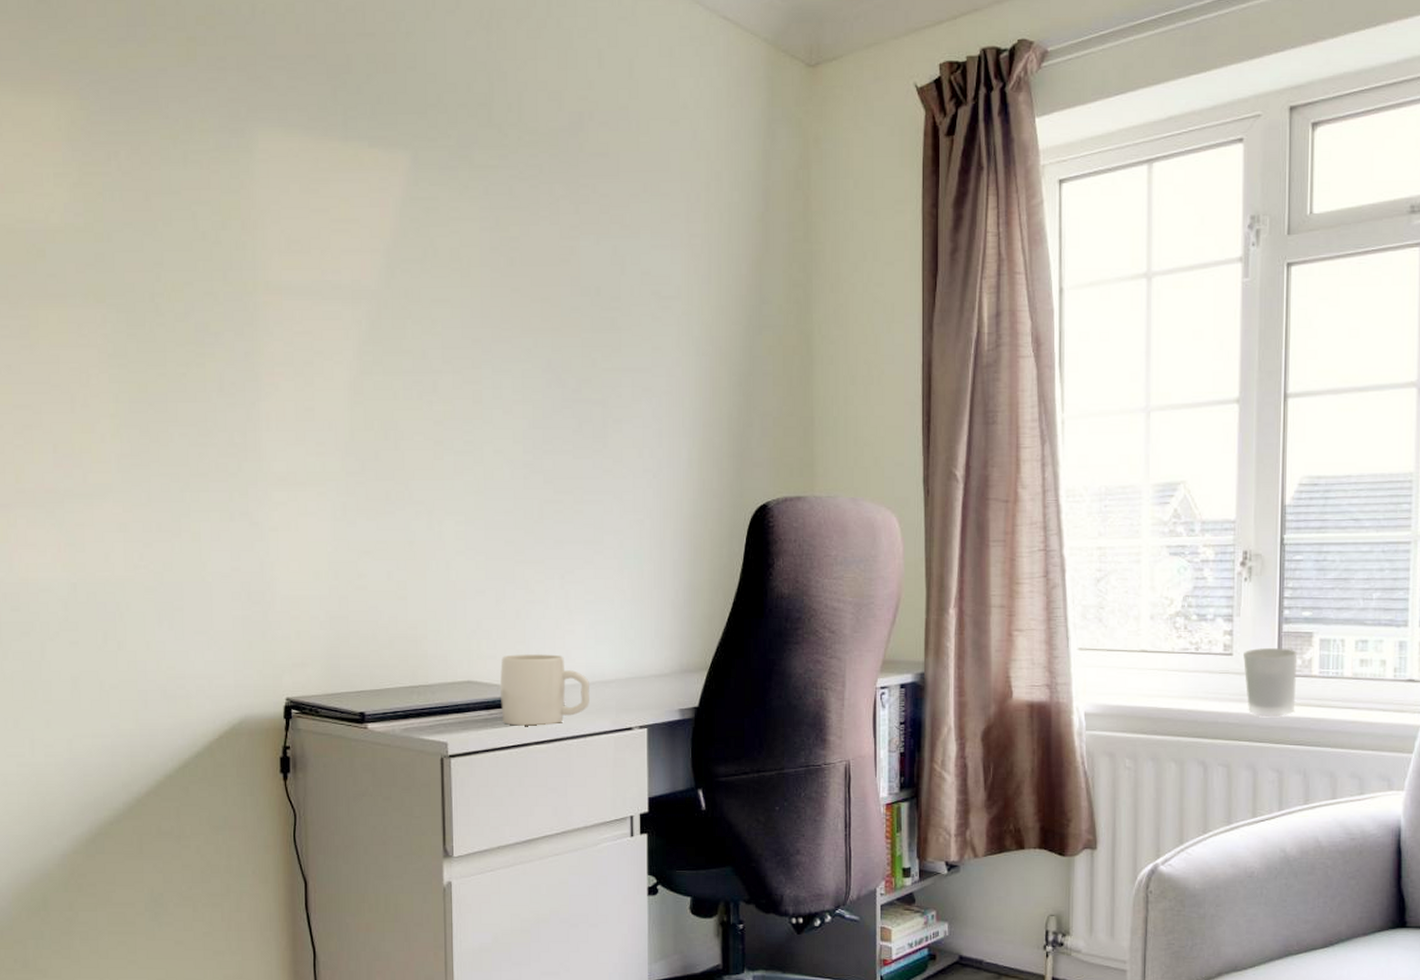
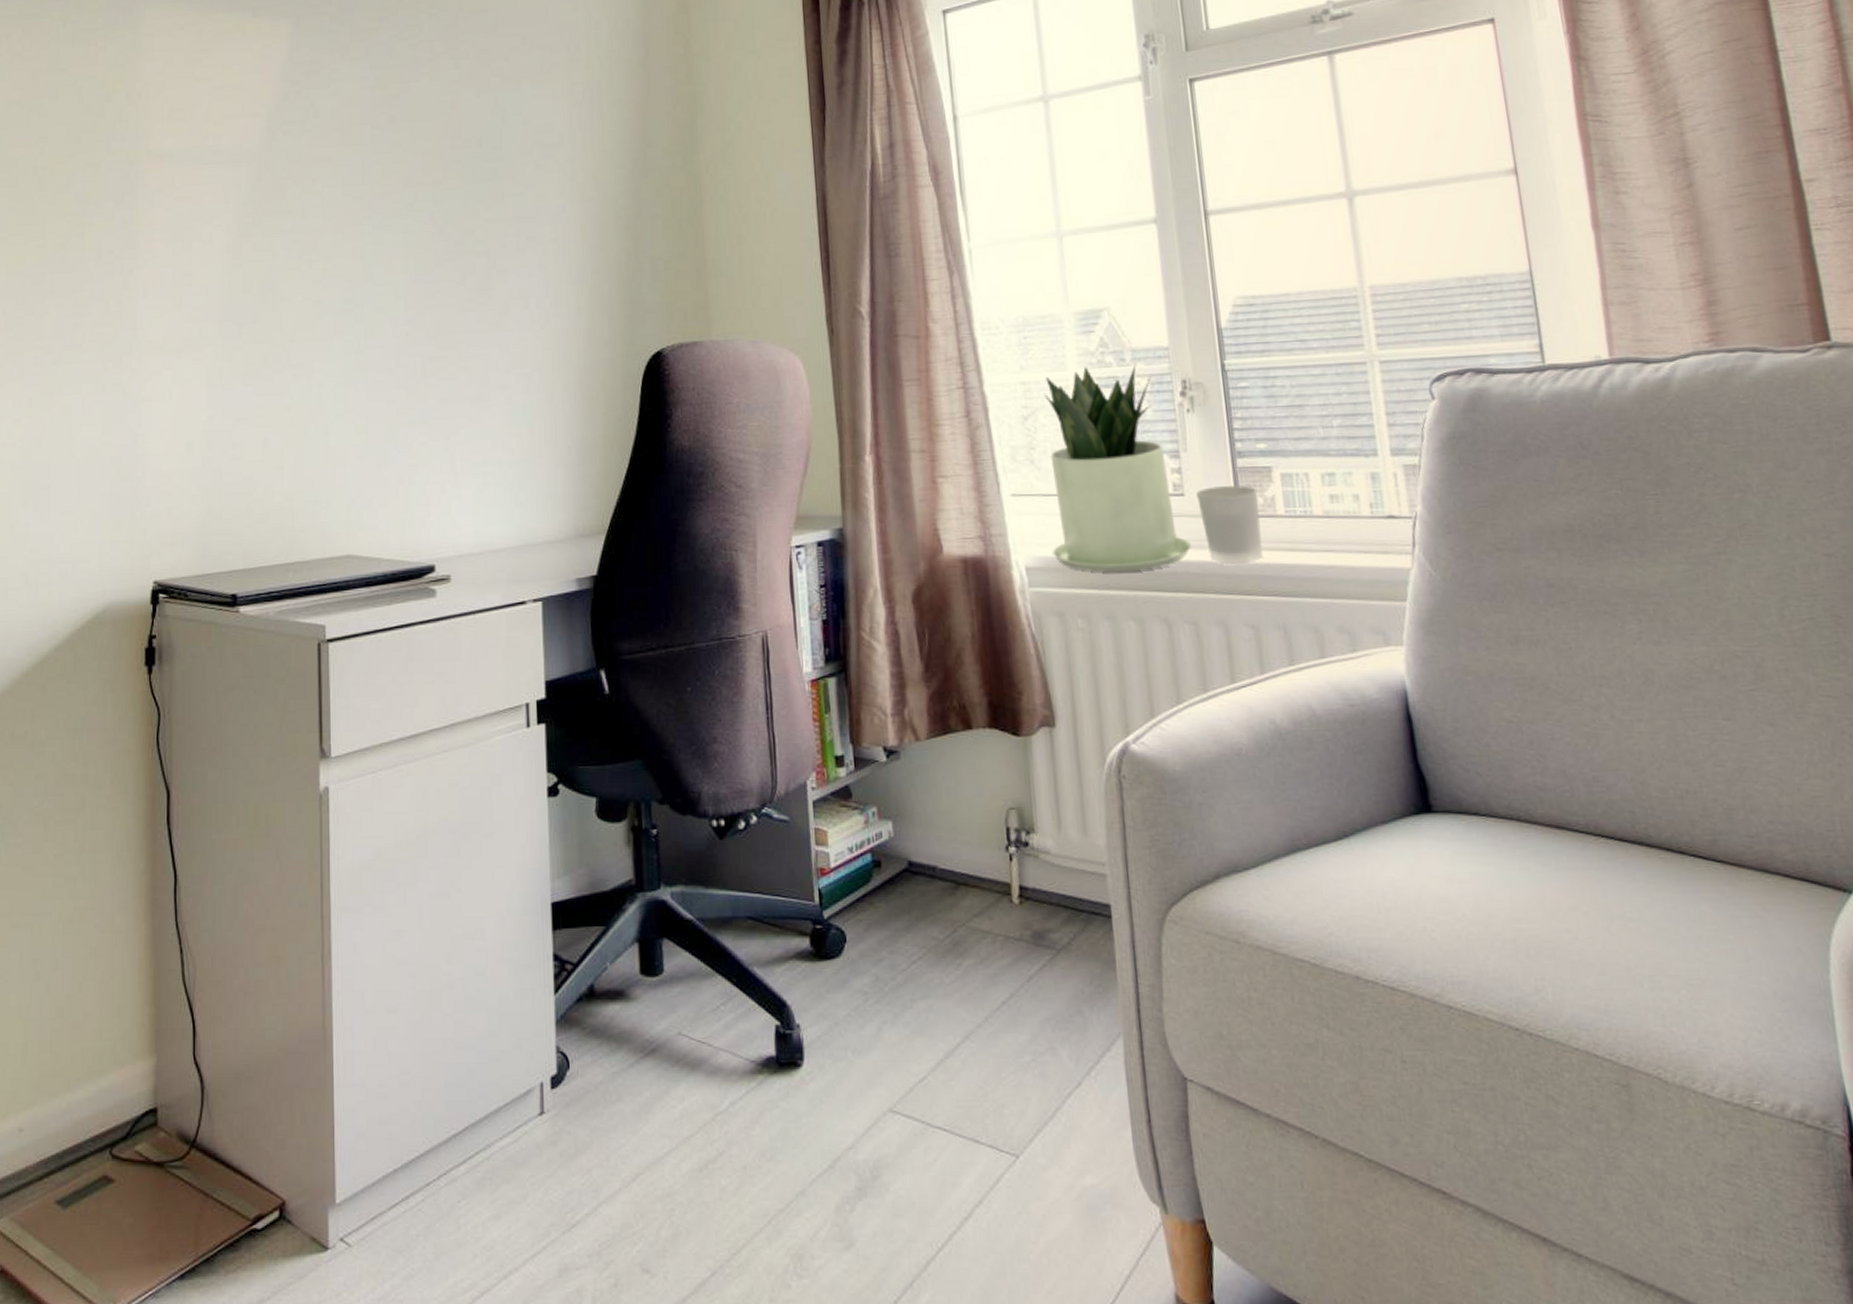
mug: present [499,654,589,726] -> none [381,522,478,604]
planter: none [1110,536,1234,720] -> present [1043,366,1192,573]

